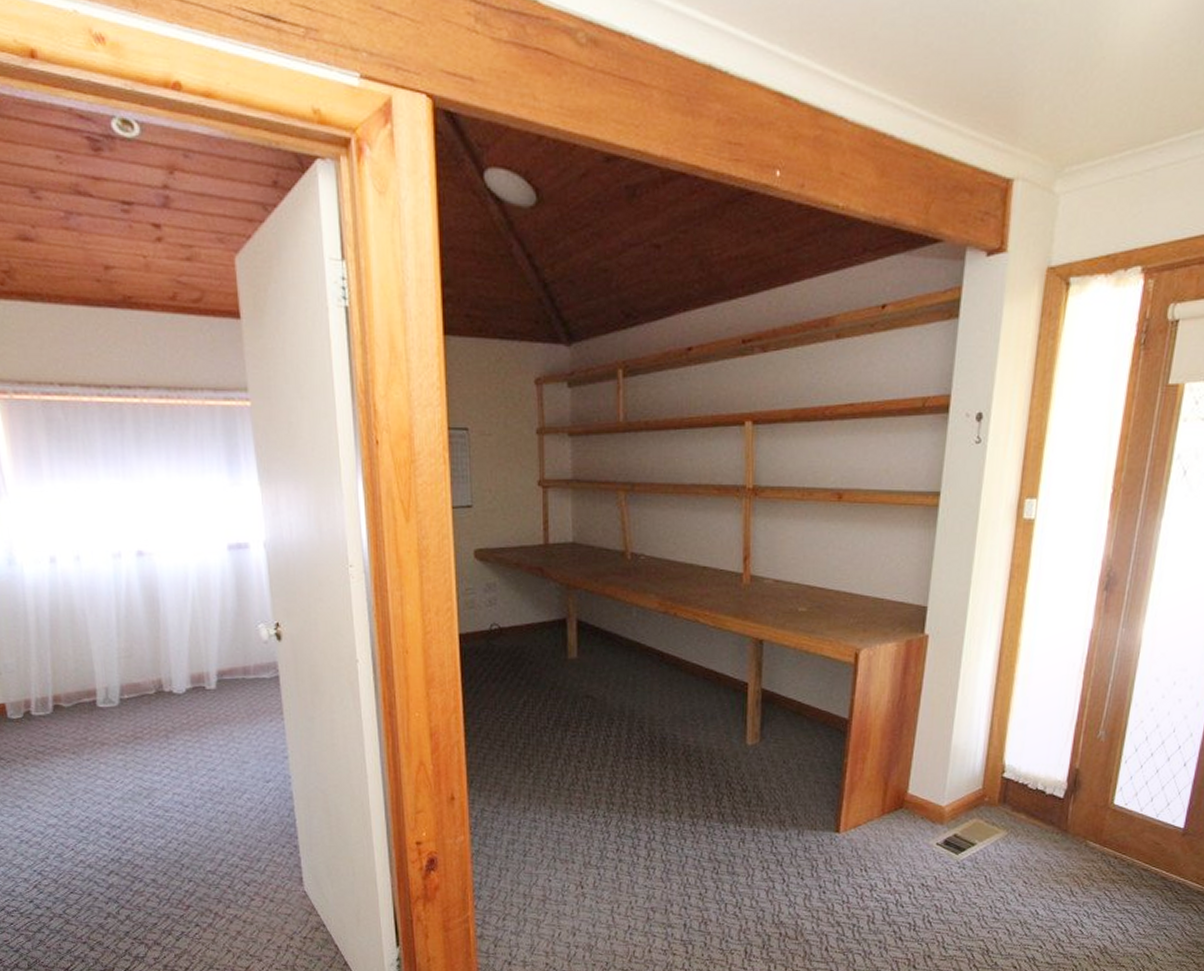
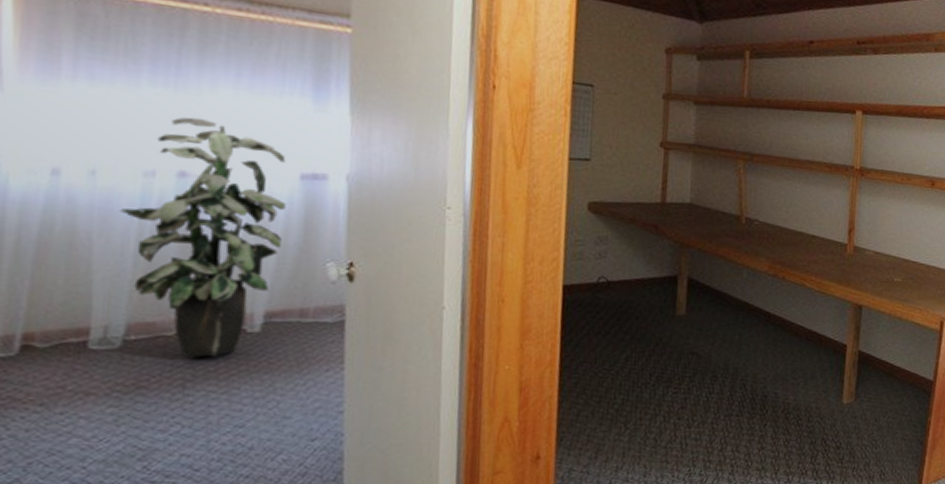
indoor plant: none [101,501,221,712] -> present [120,117,286,357]

